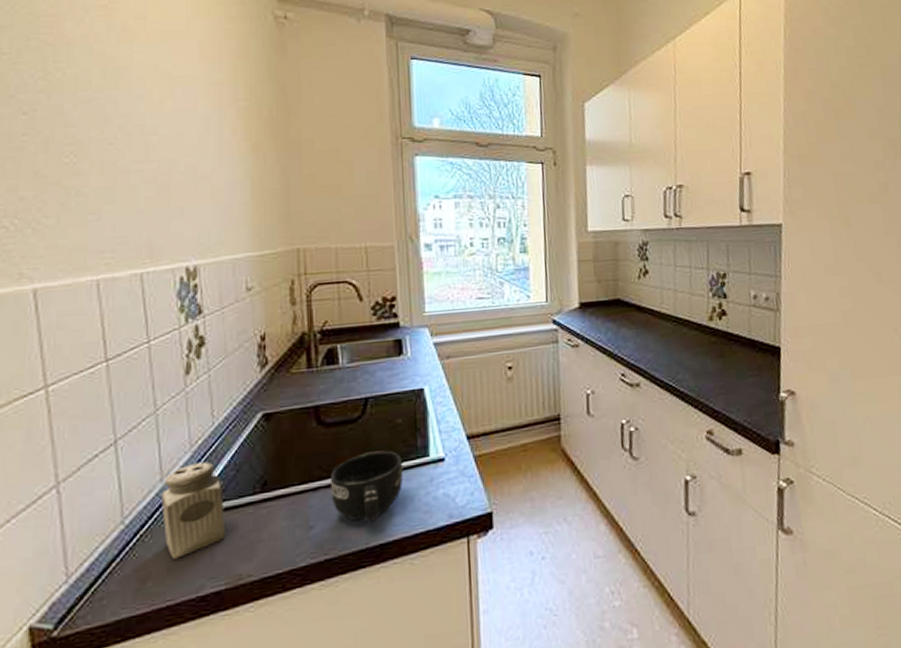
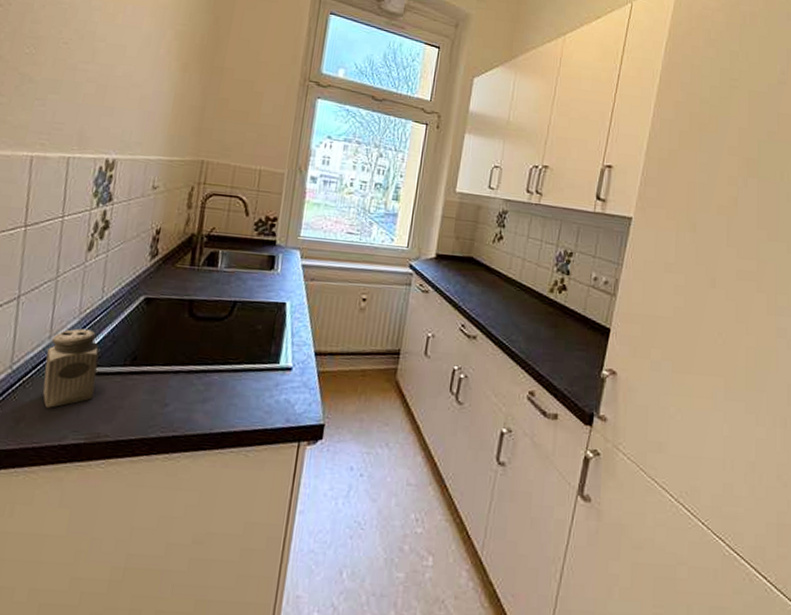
mug: present [329,450,404,522] -> none [188,349,256,411]

